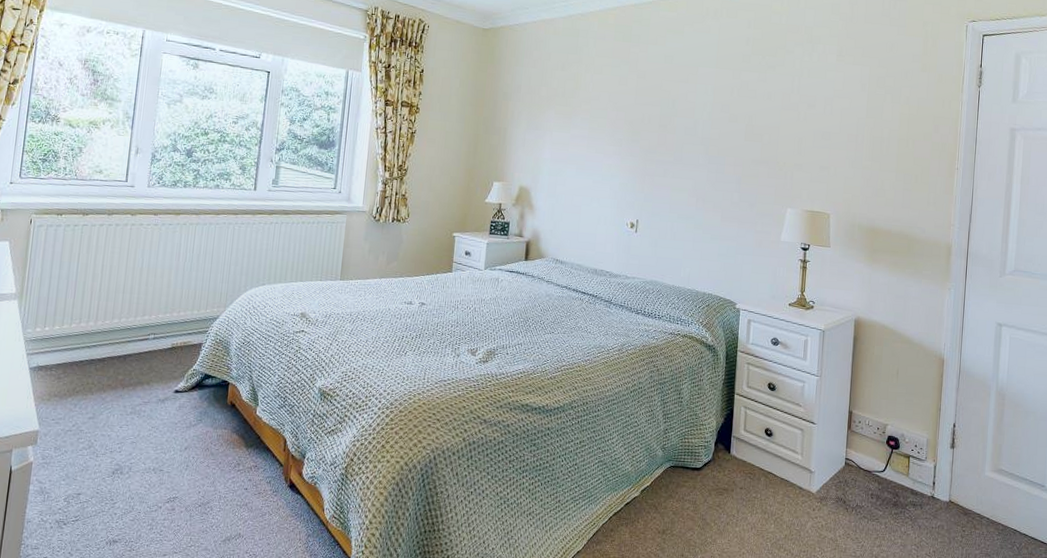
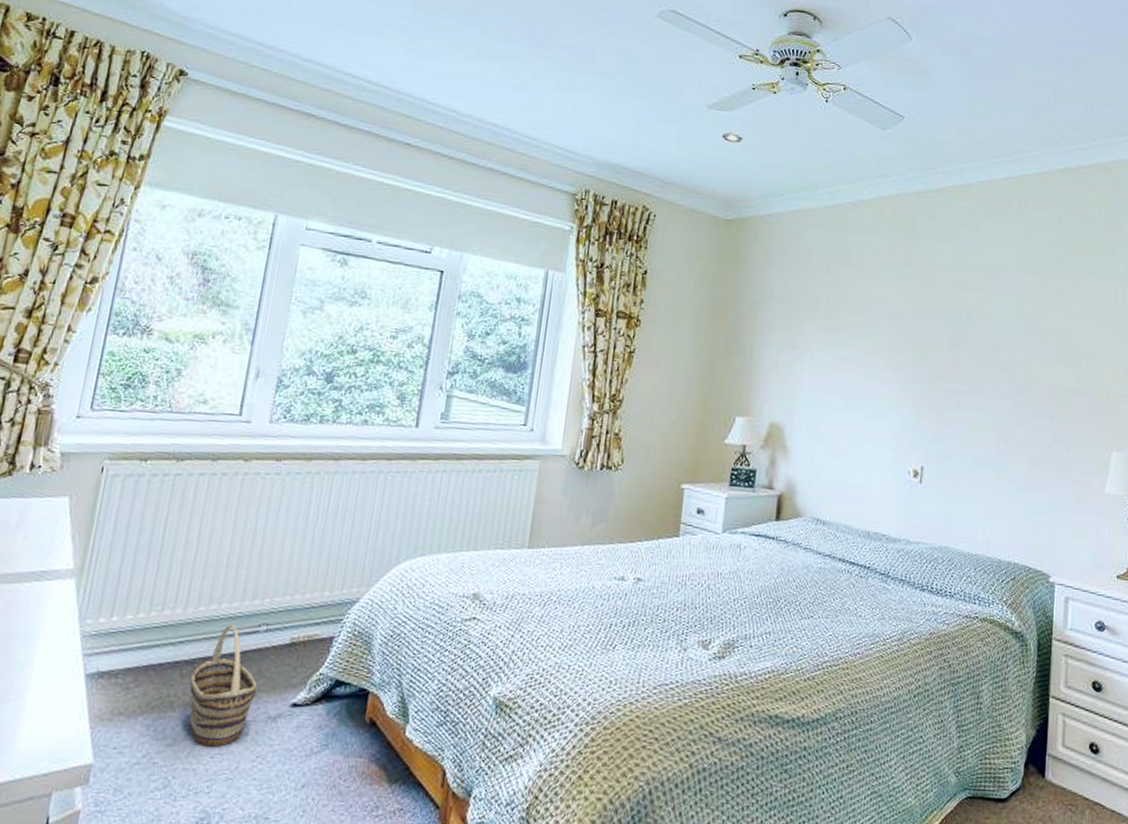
basket: none [102,334,150,420] -> present [188,625,258,747]

